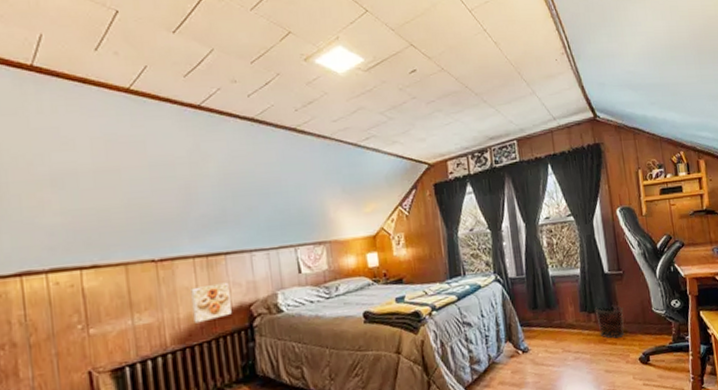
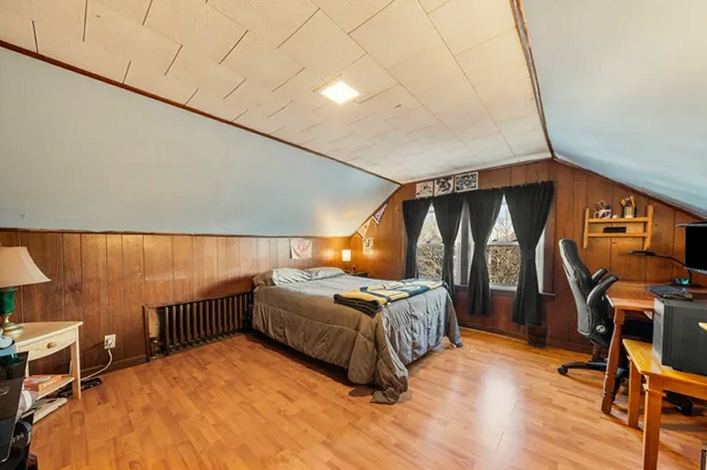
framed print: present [191,282,232,324] -> none [213,257,240,284]

